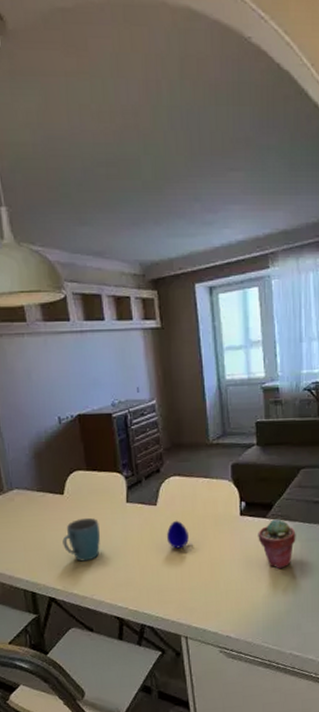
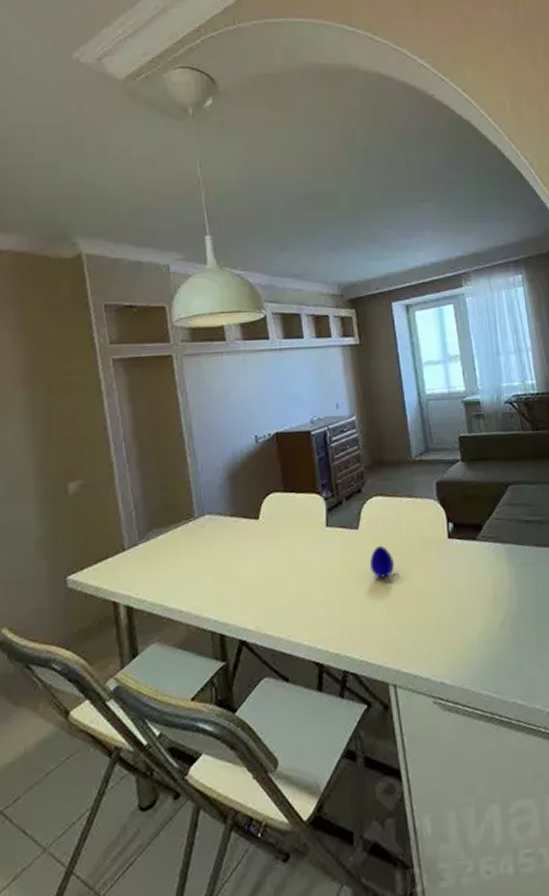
mug: present [62,517,101,562] -> none [256,544,298,596]
potted succulent: present [258,519,296,568] -> none [468,541,510,599]

